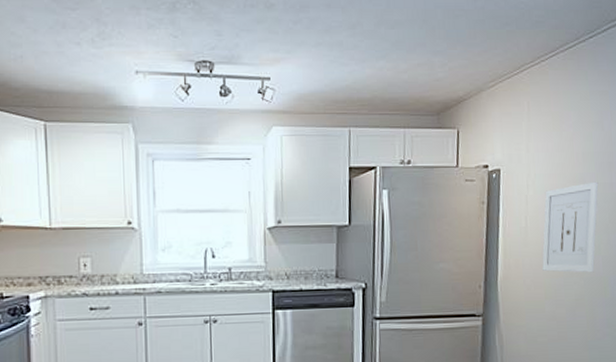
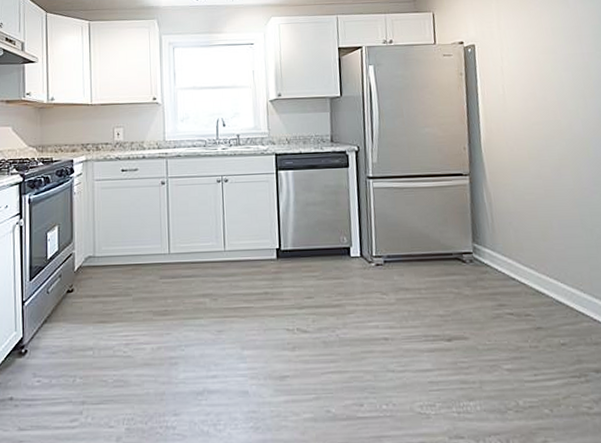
wall art: present [542,181,599,273] -> none [519,52,575,135]

